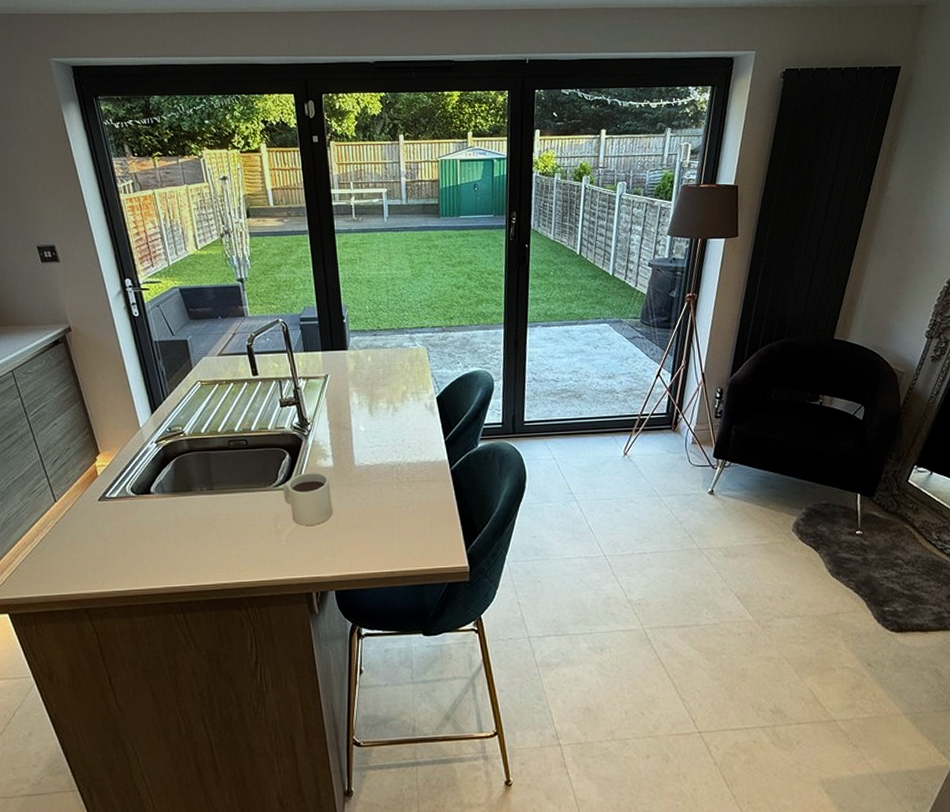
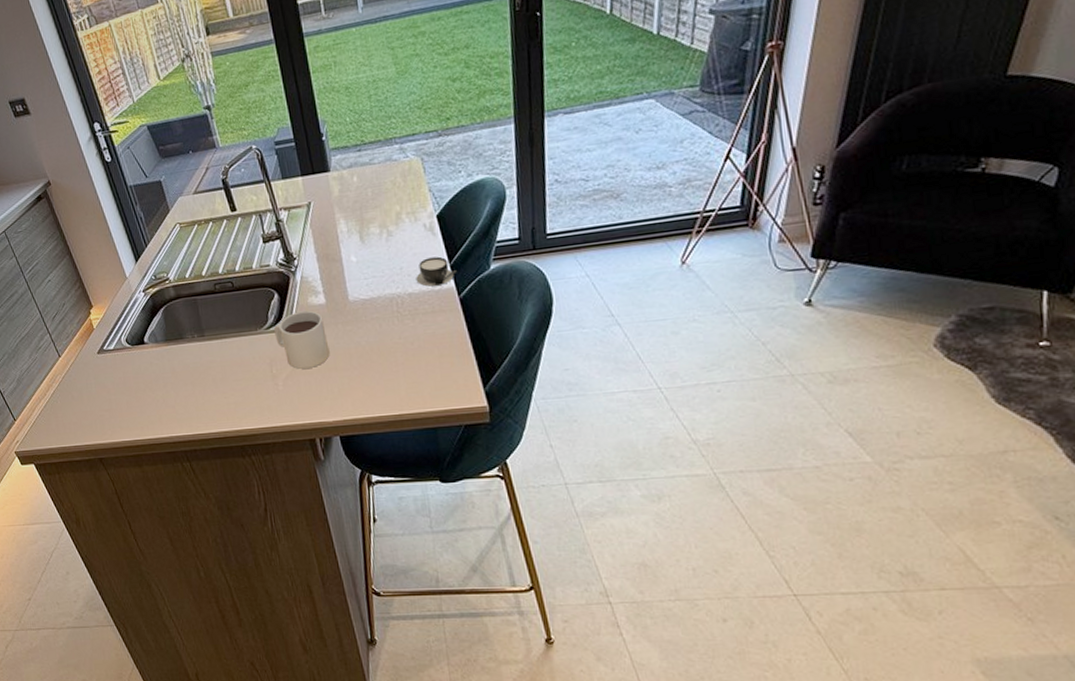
teacup: none [415,433,450,458] -> present [416,256,457,287]

